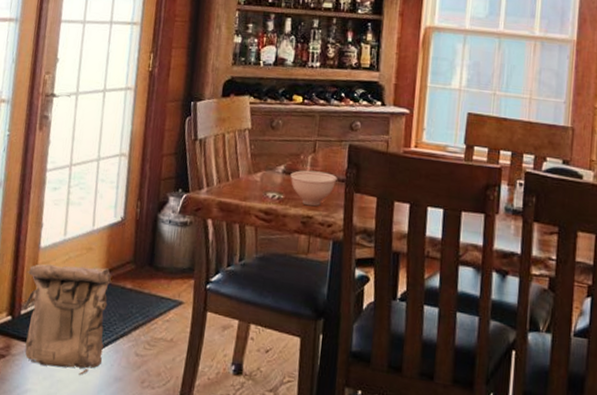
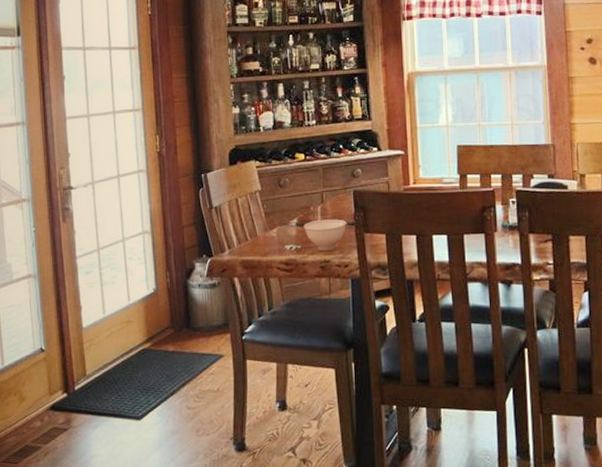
backpack: present [22,263,112,375] -> none [74,336,158,434]

